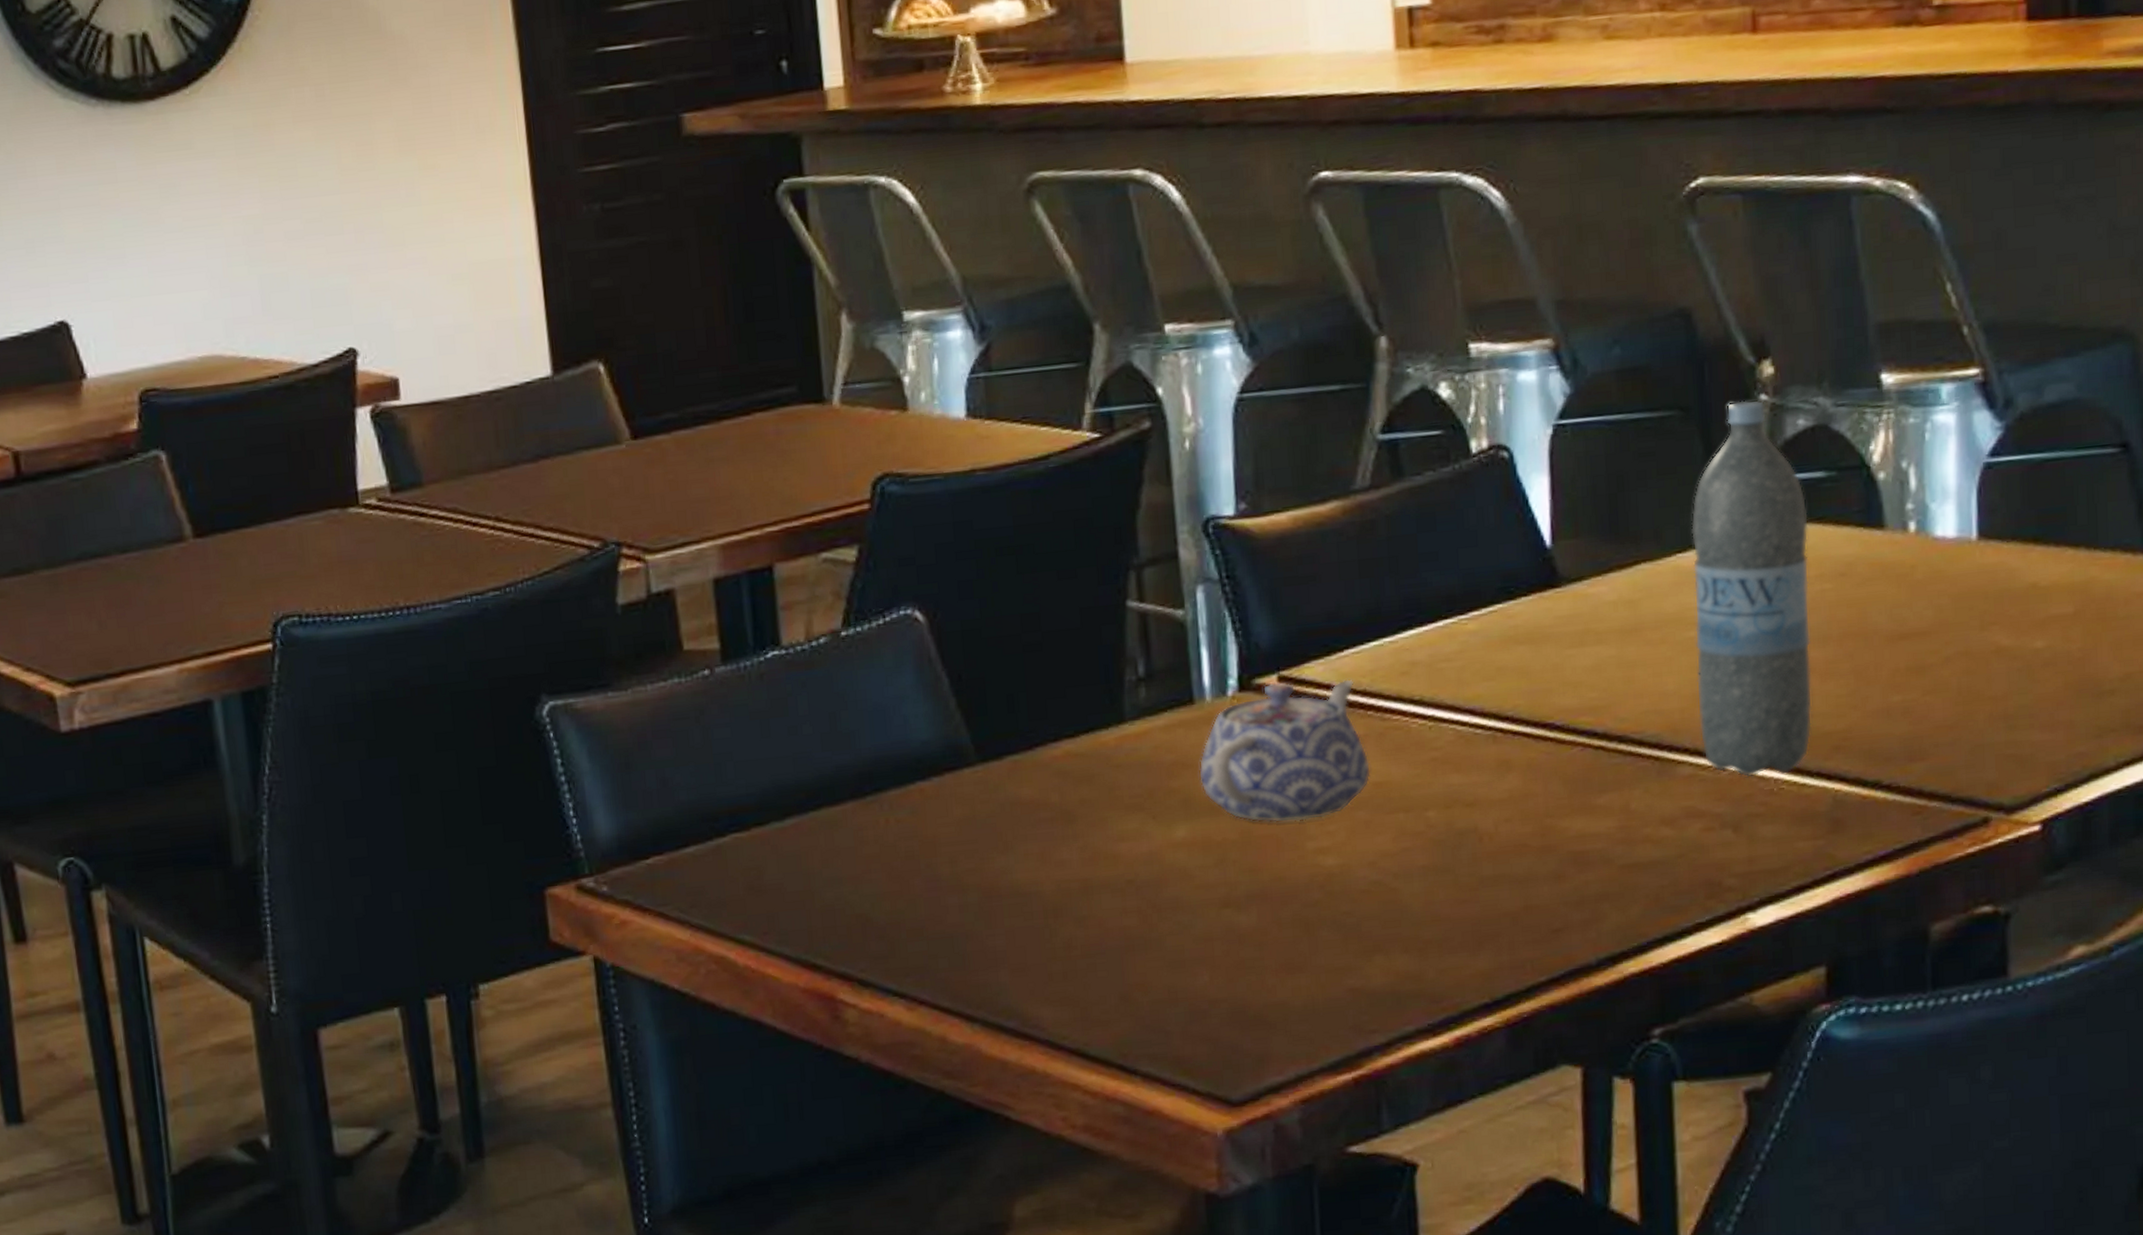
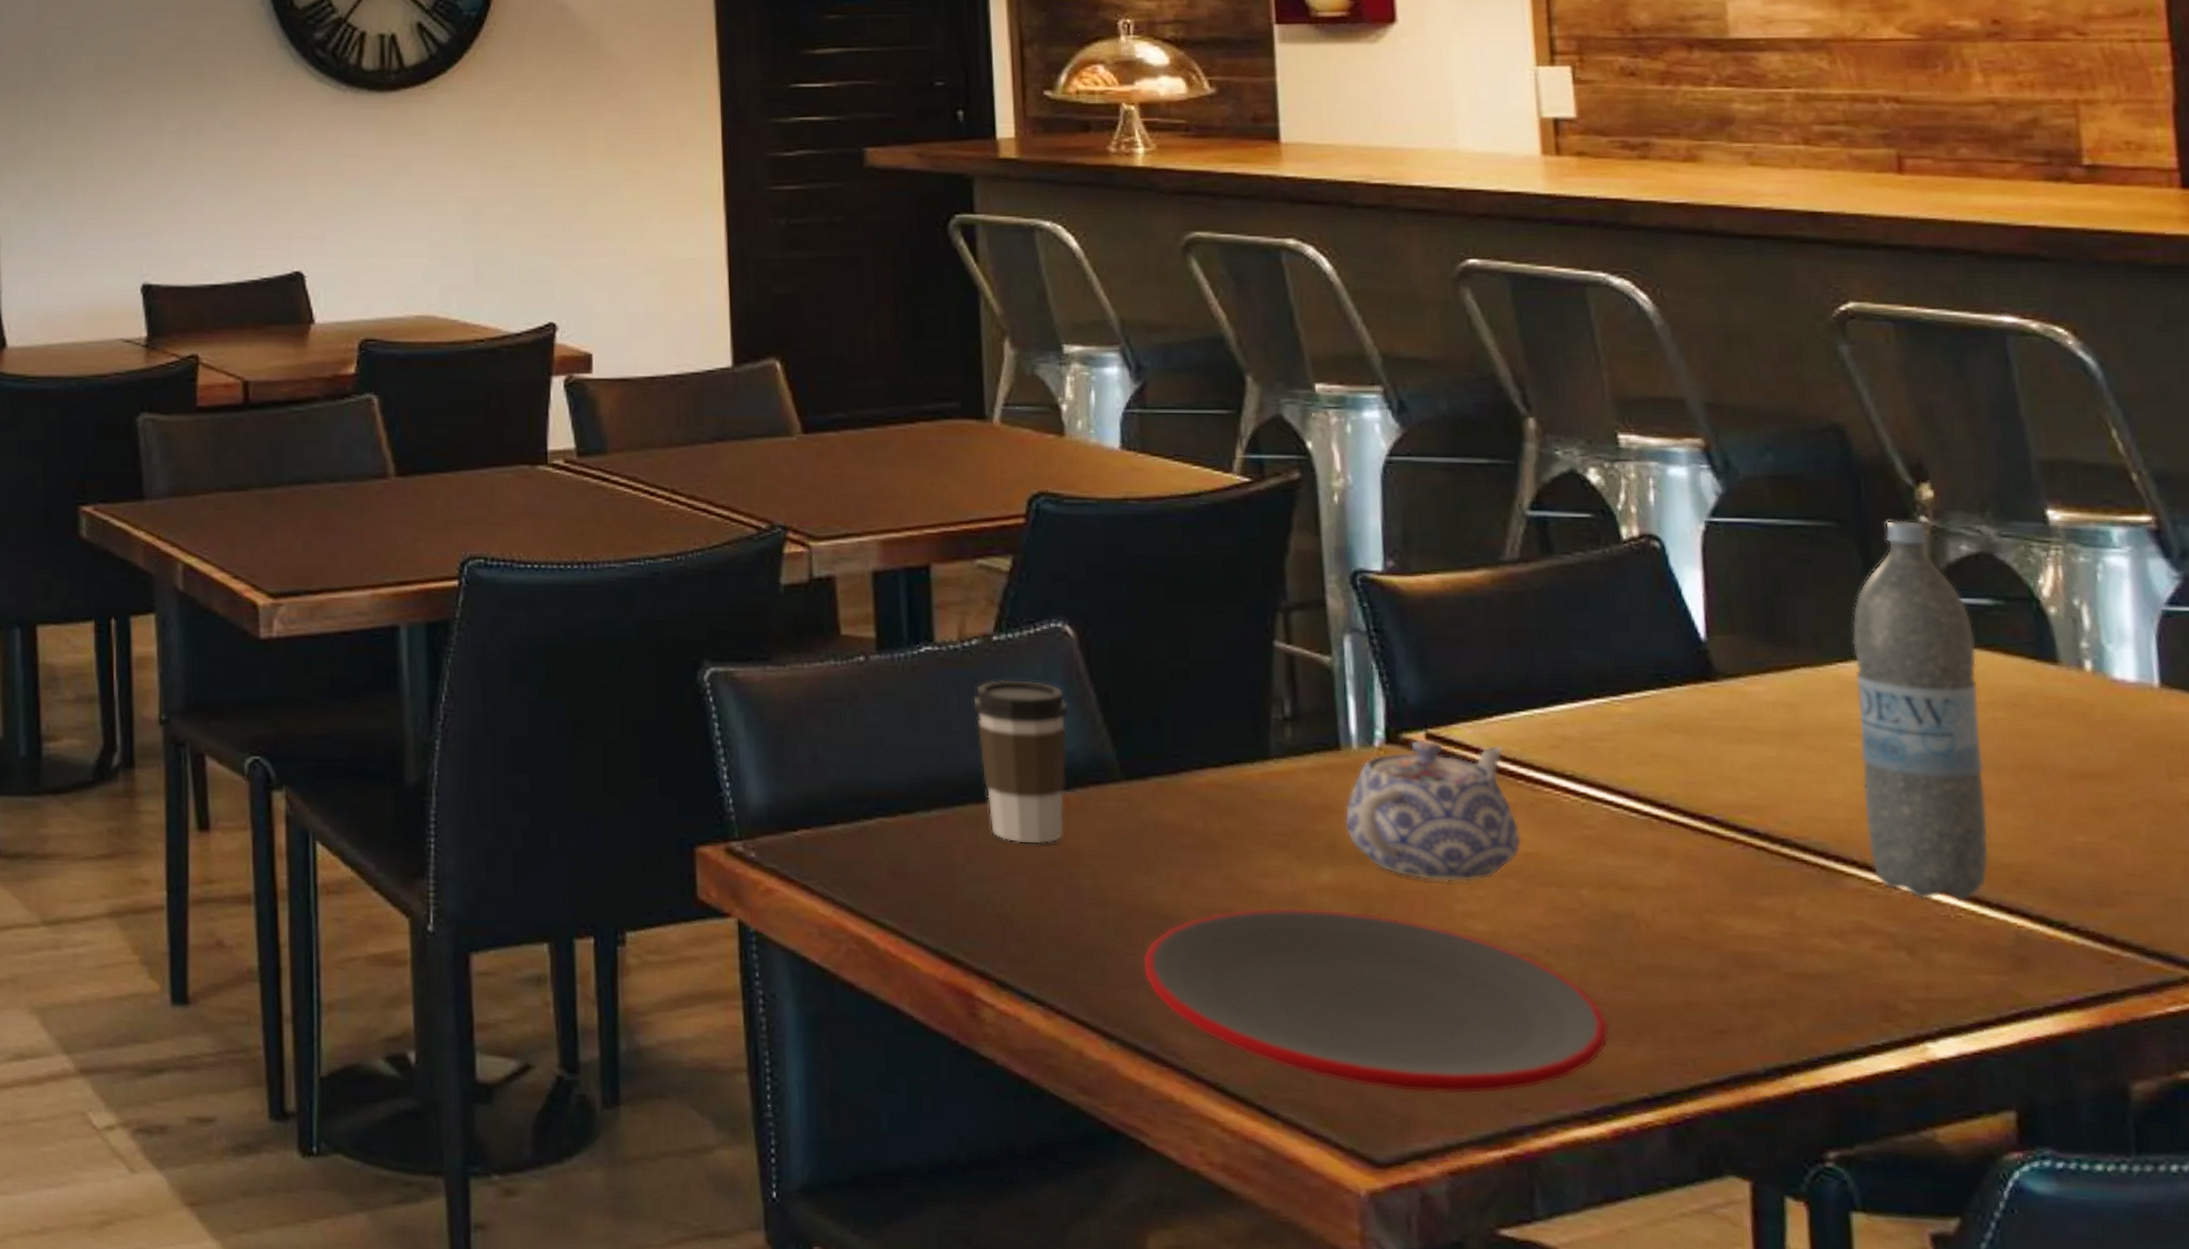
coffee cup: none [822,672,922,841] -> present [972,679,1069,844]
plate: none [1002,863,1454,1031] -> present [1142,907,1610,1094]

